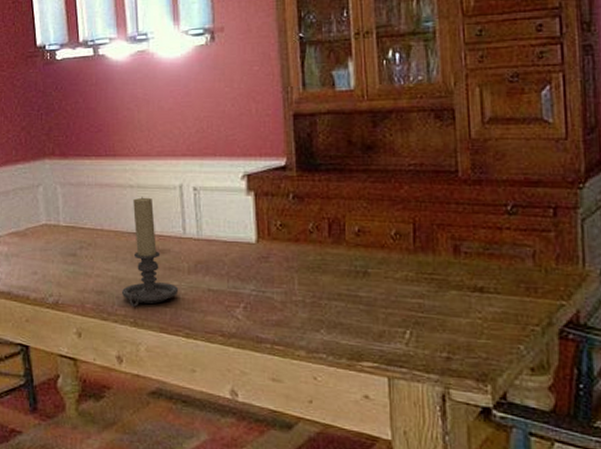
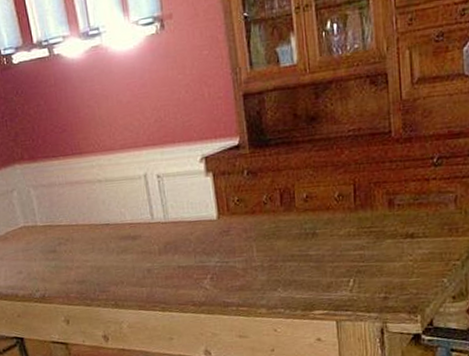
candle holder: present [121,197,179,307] -> none [100,189,152,291]

